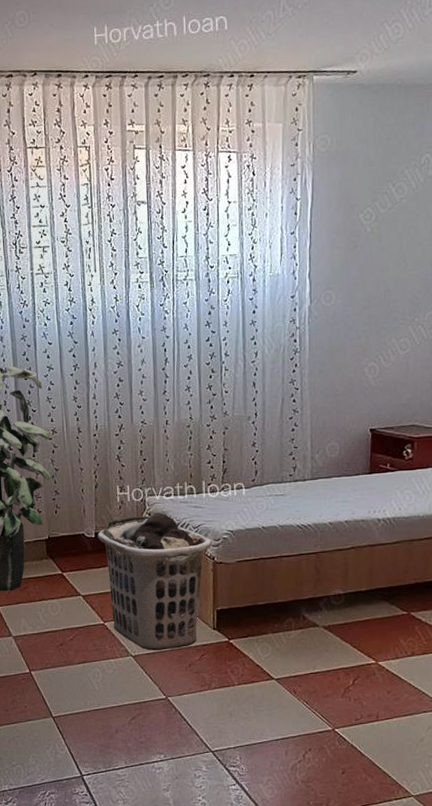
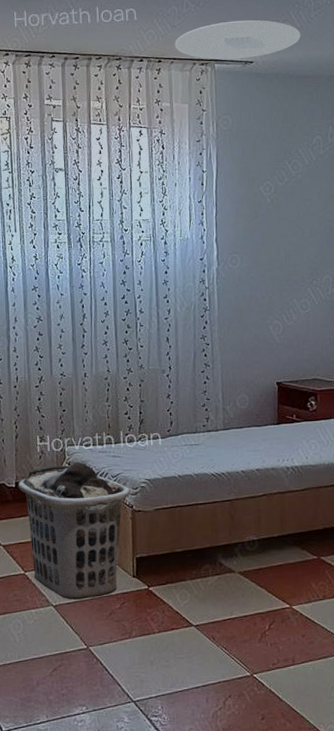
ceiling light: none [269,21,413,71] -> present [175,20,301,60]

